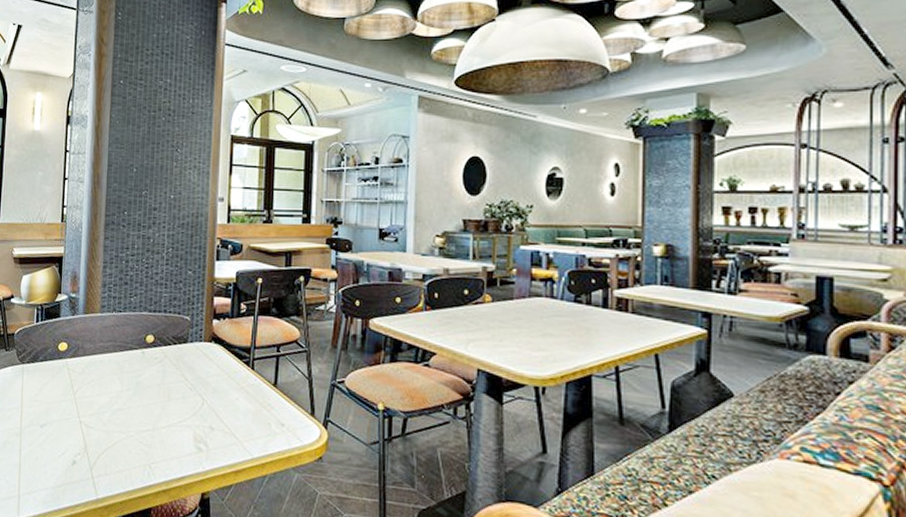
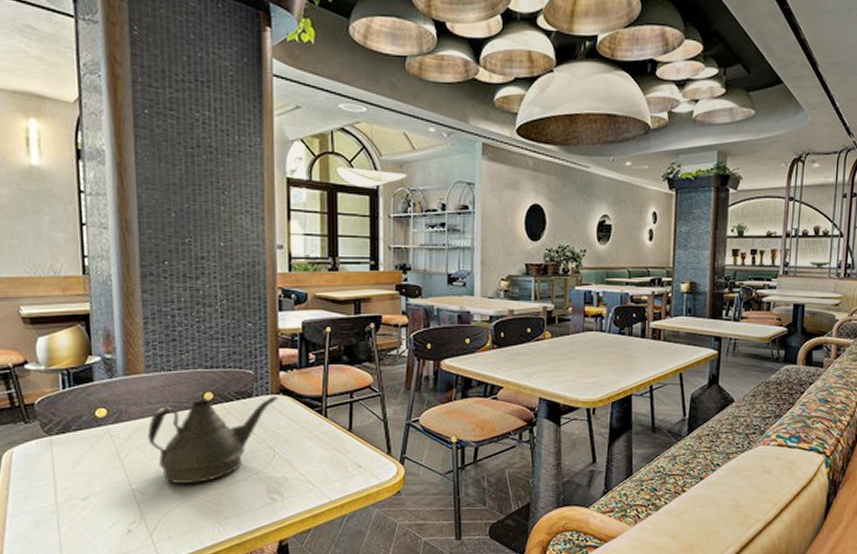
teapot: none [97,342,210,423] -> present [147,396,278,484]

